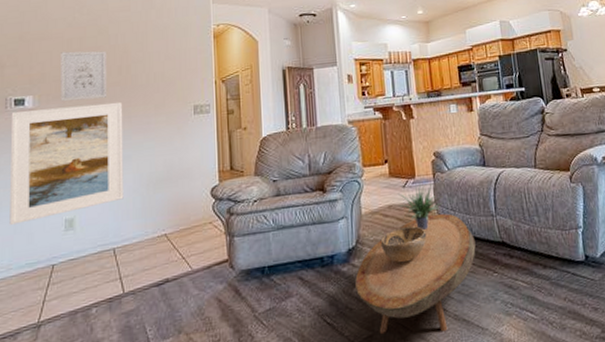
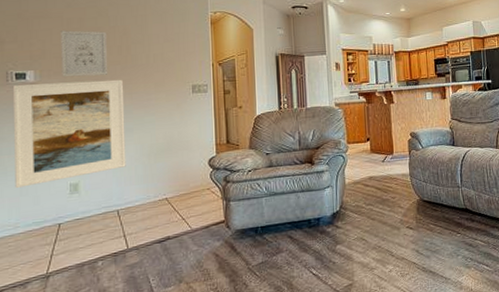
coffee table: present [355,213,476,335] -> none [338,184,443,283]
decorative bowl: present [380,226,427,263] -> none [361,194,402,225]
potted plant: present [397,183,443,230] -> none [377,159,417,198]

